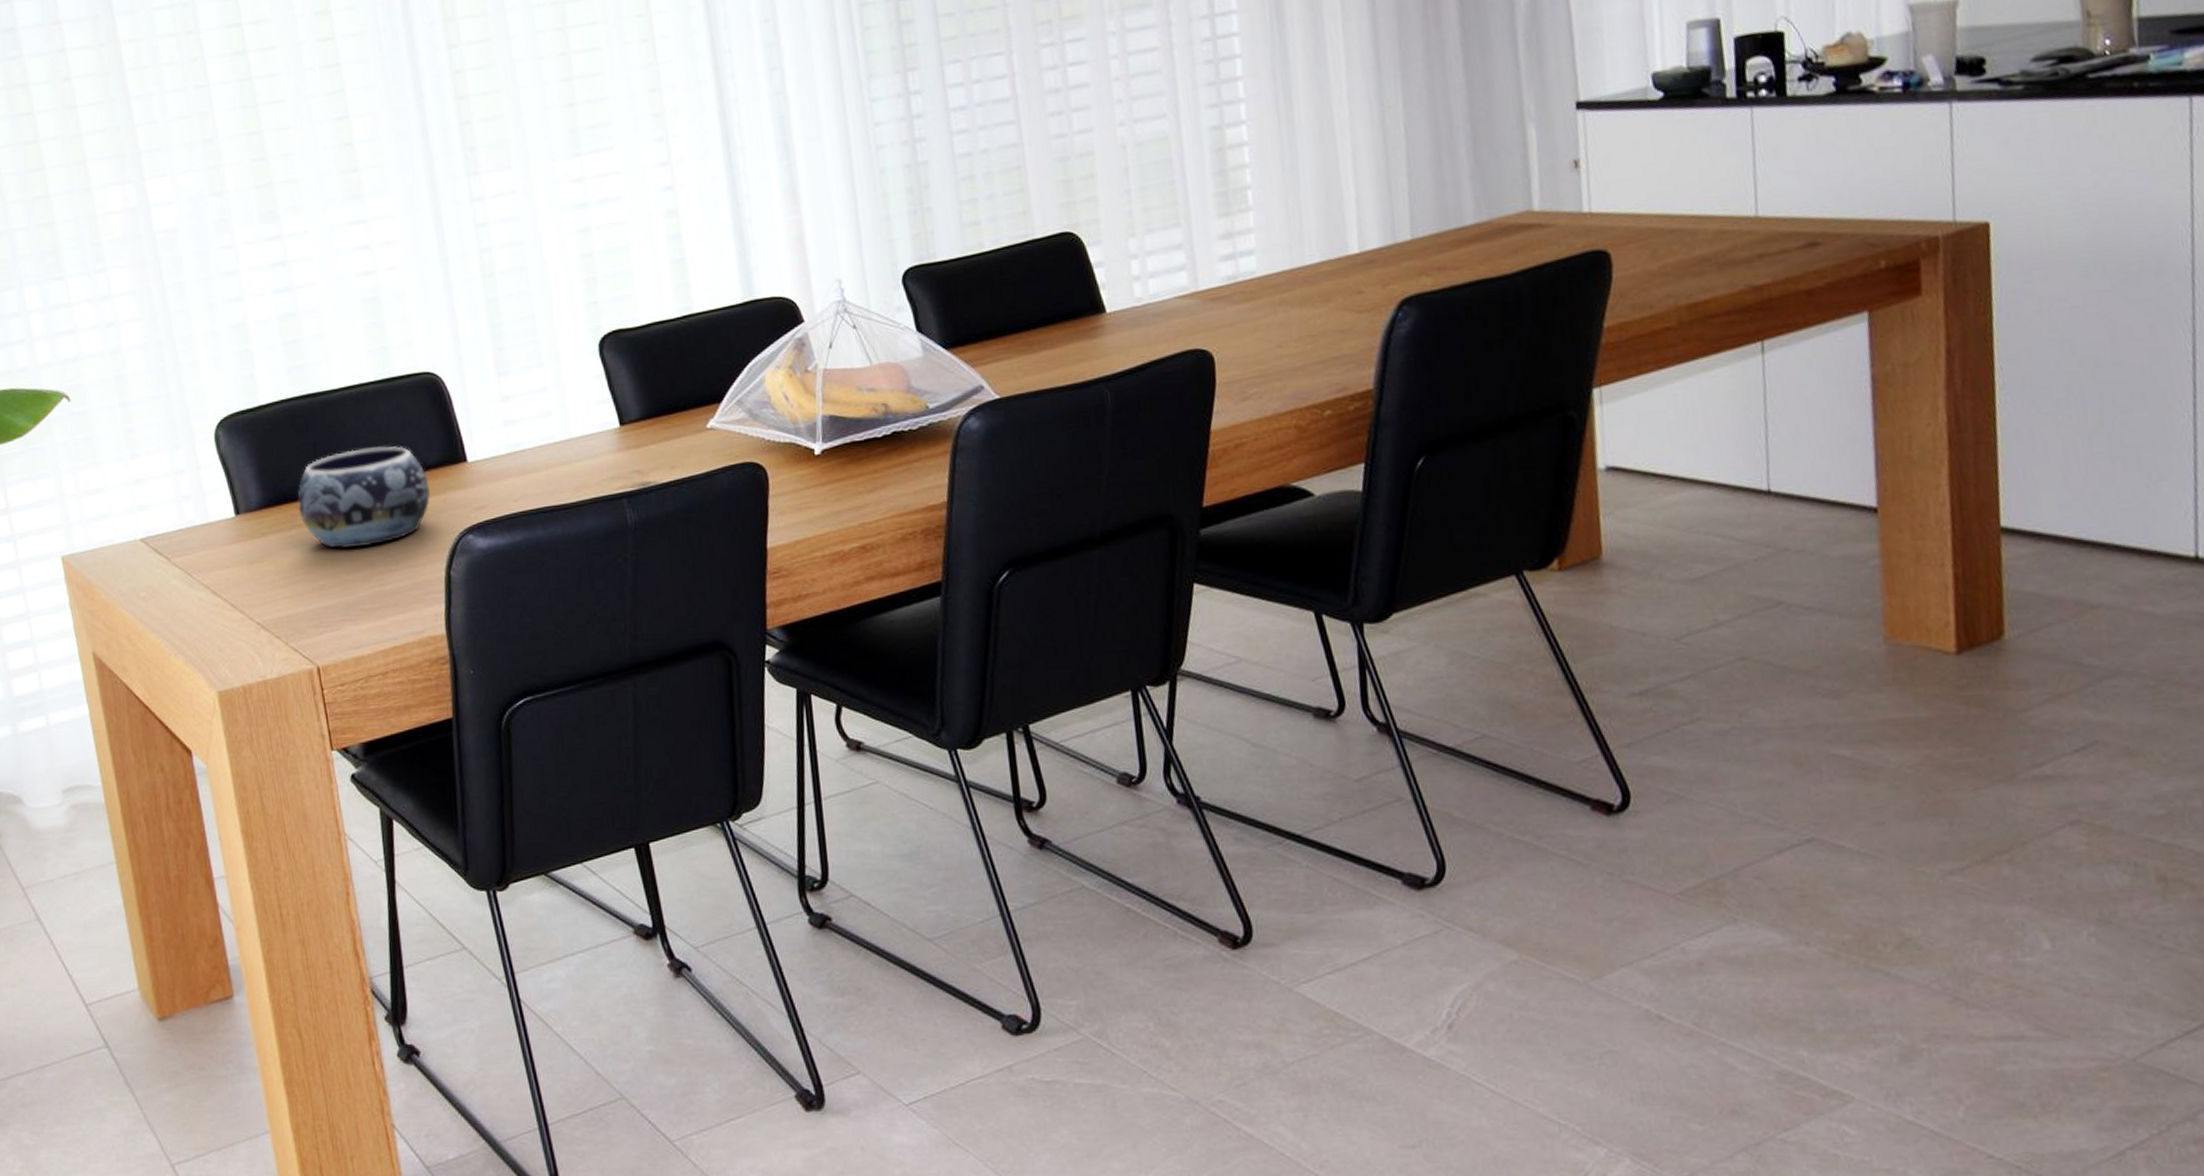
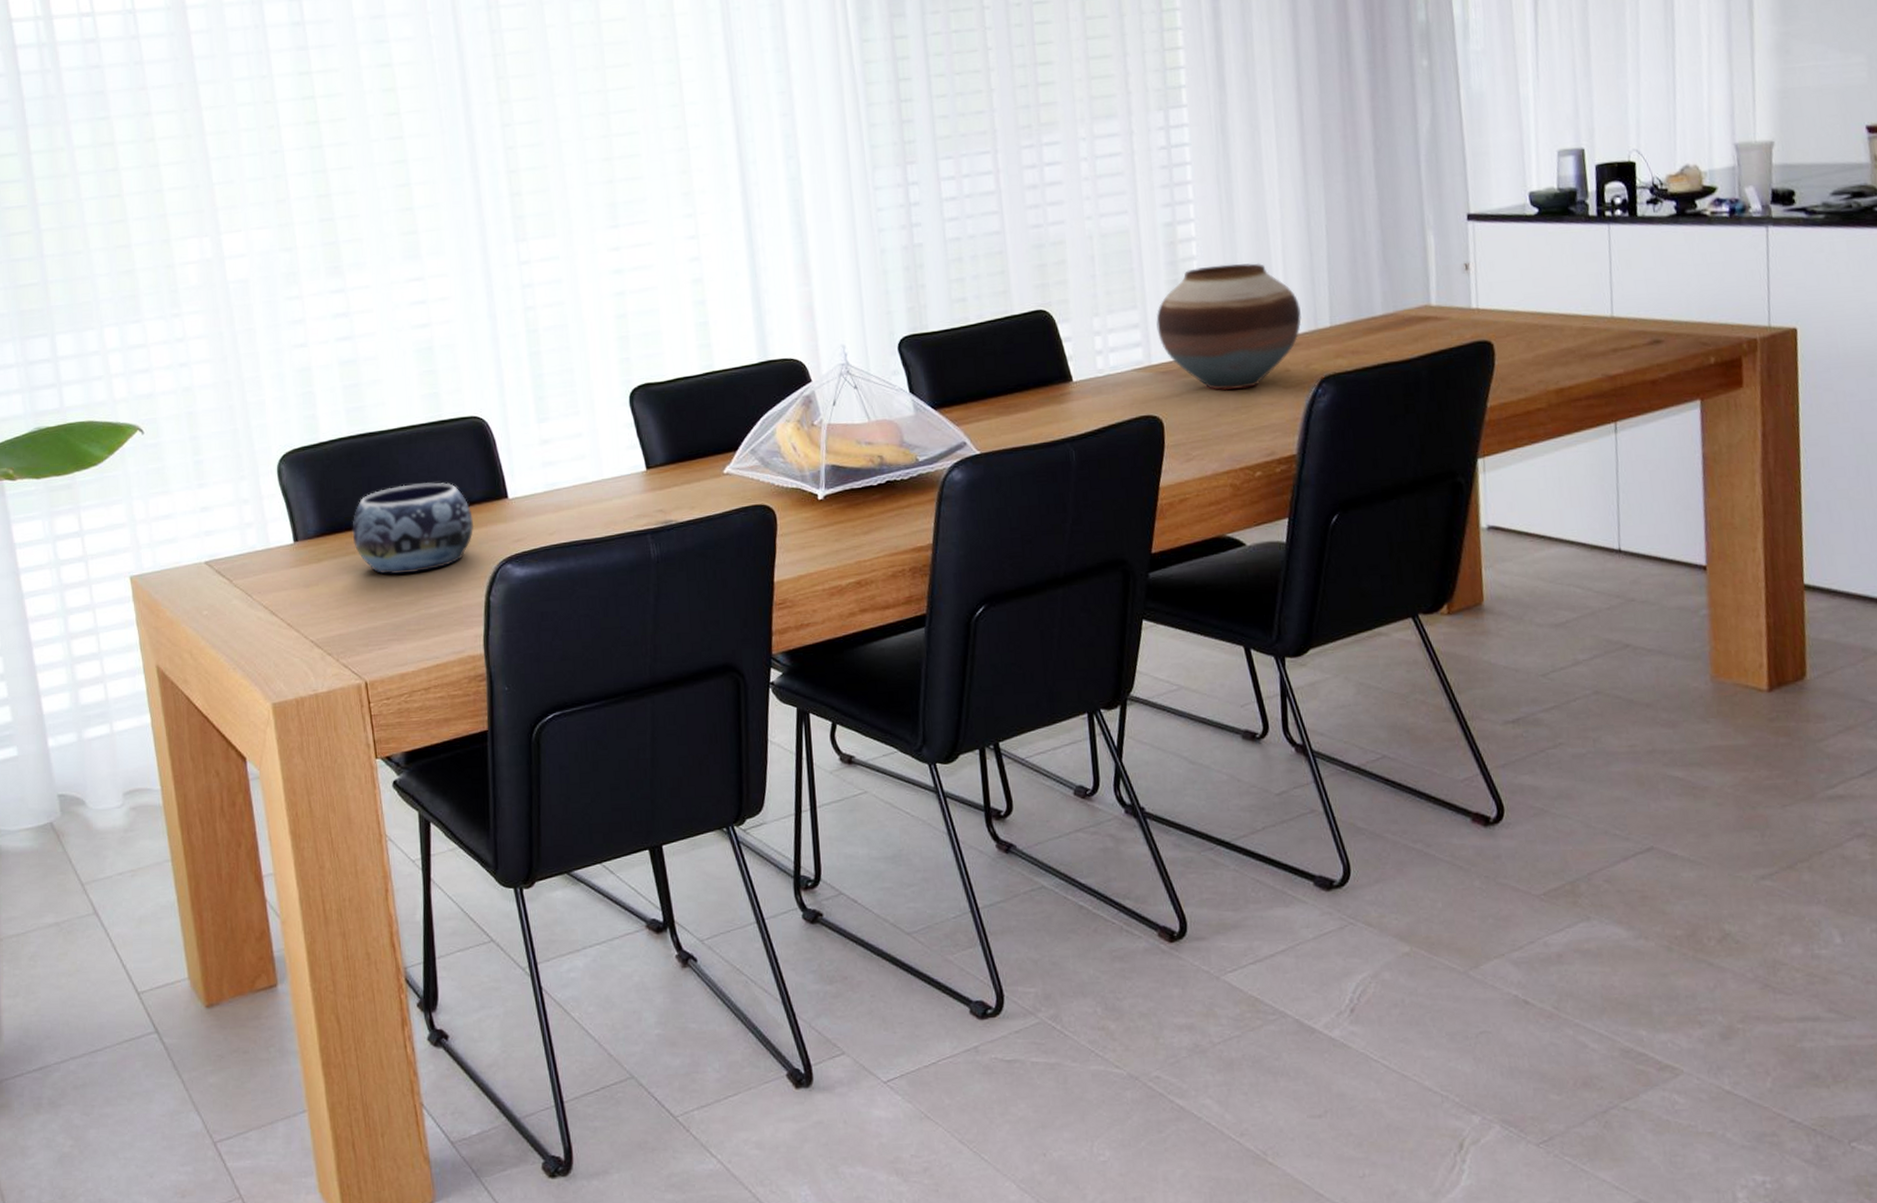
vase: none [1203,168,1377,318] -> present [1156,263,1301,391]

